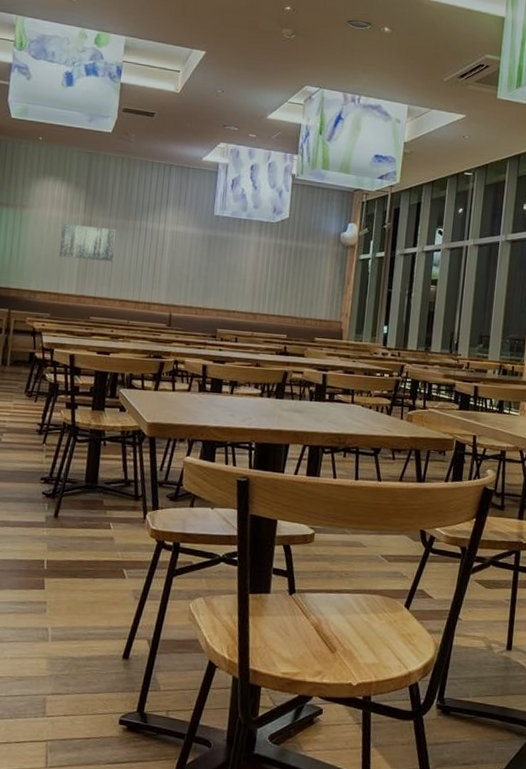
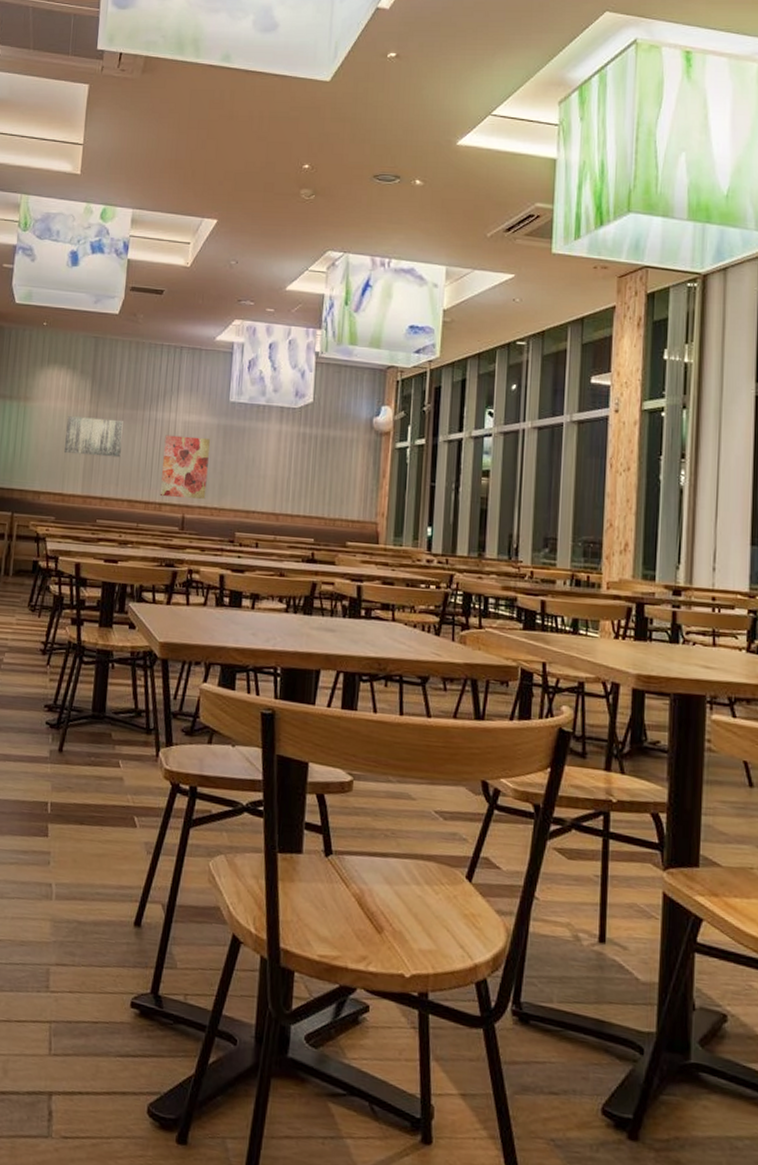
wall art: none [149,243,196,300] -> present [159,435,210,499]

